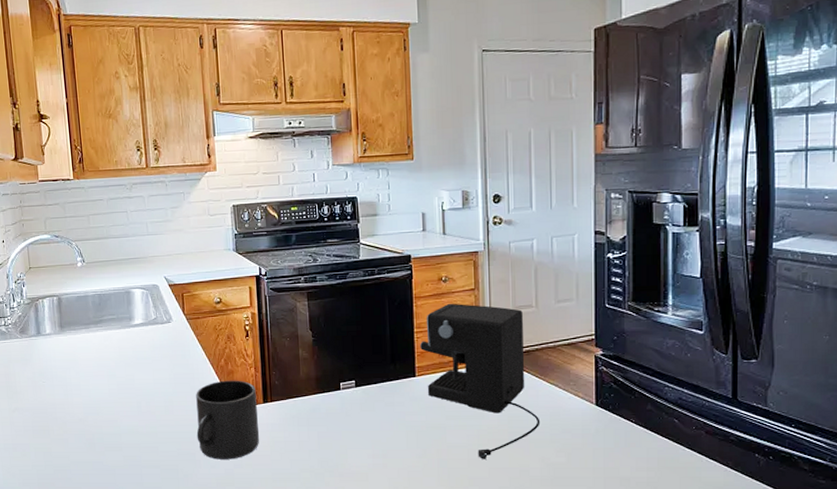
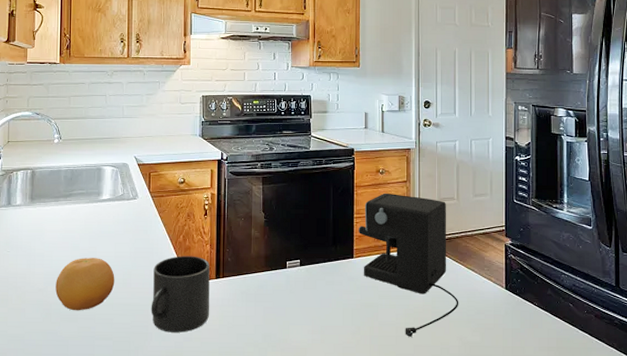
fruit: none [95,385,157,440] -> present [55,258,115,311]

